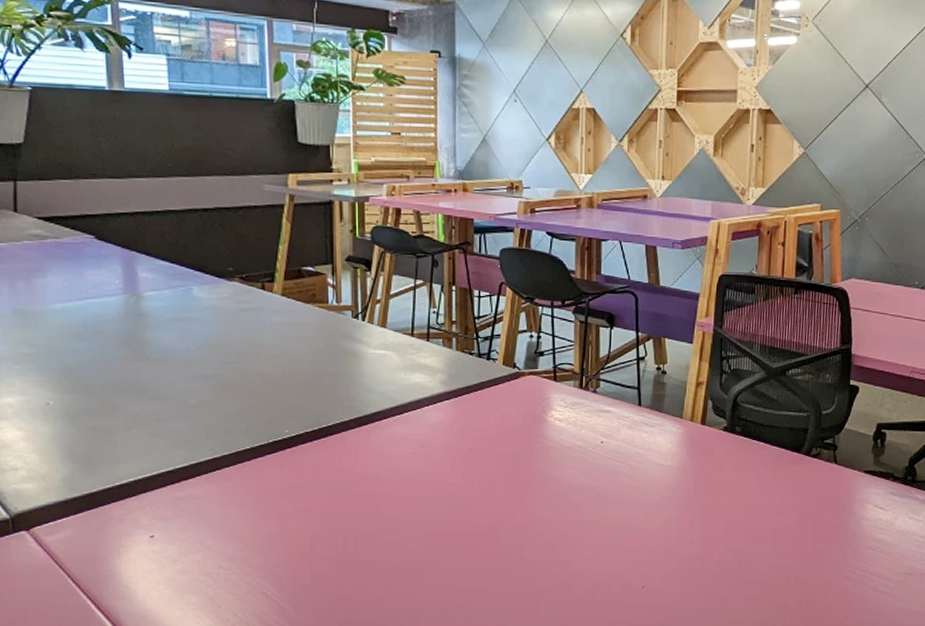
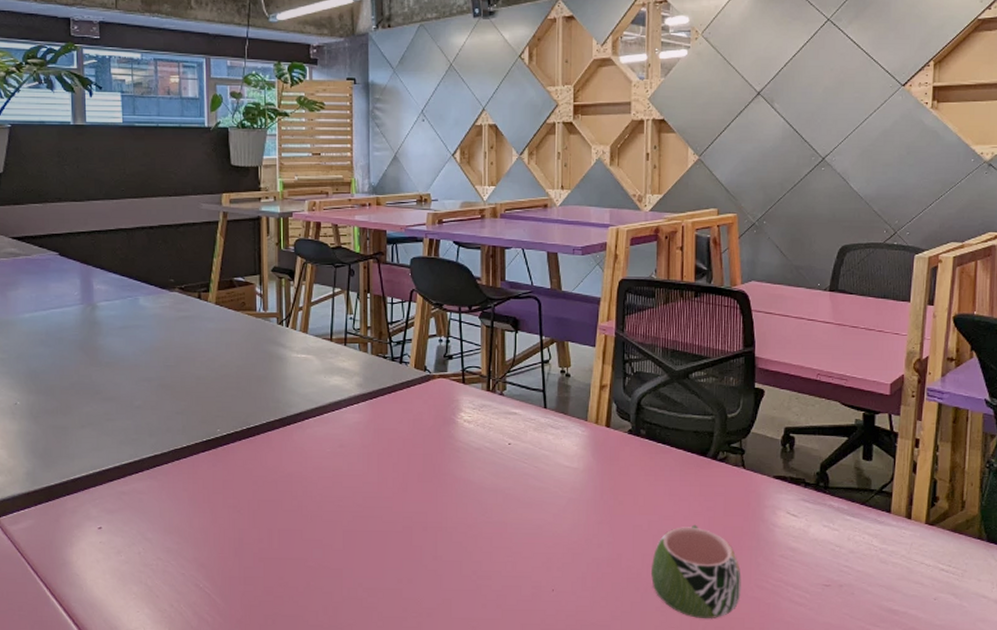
mug: none [741,519,829,610] -> present [650,524,741,619]

